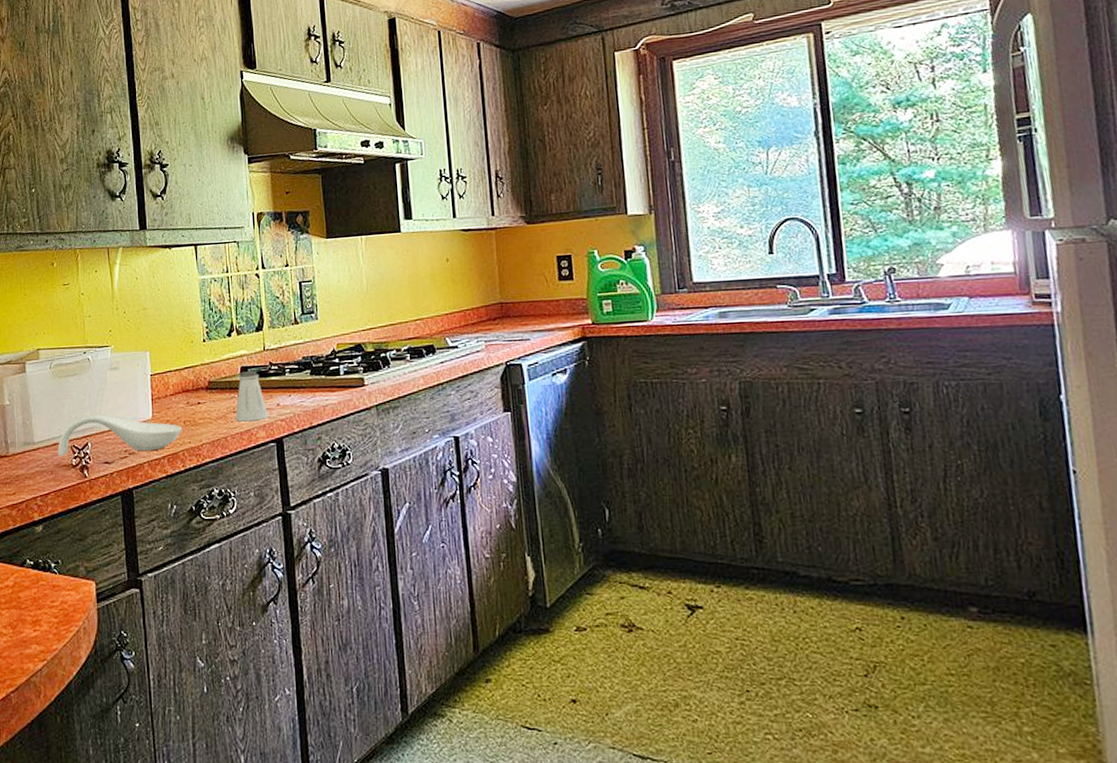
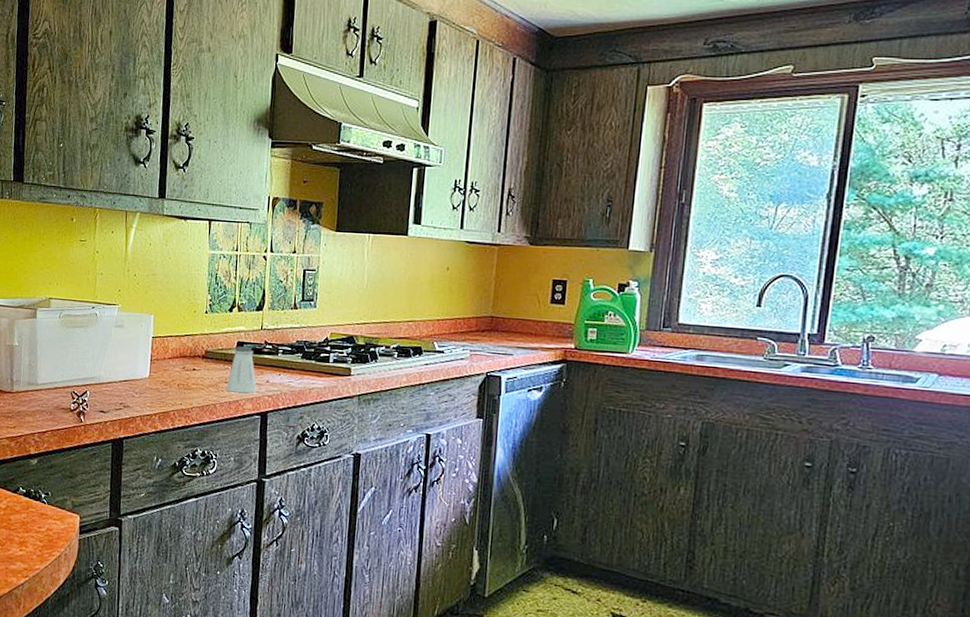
spoon rest: present [58,414,182,456] -> none [58,365,175,407]

